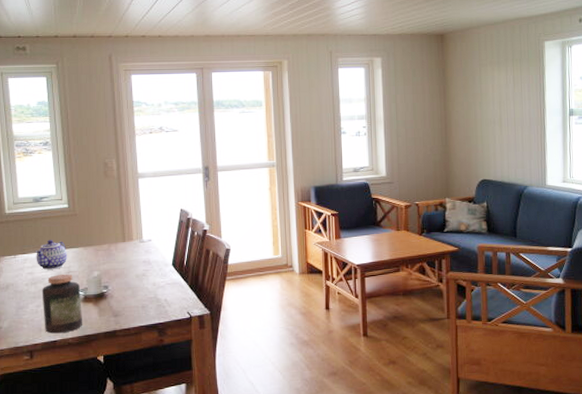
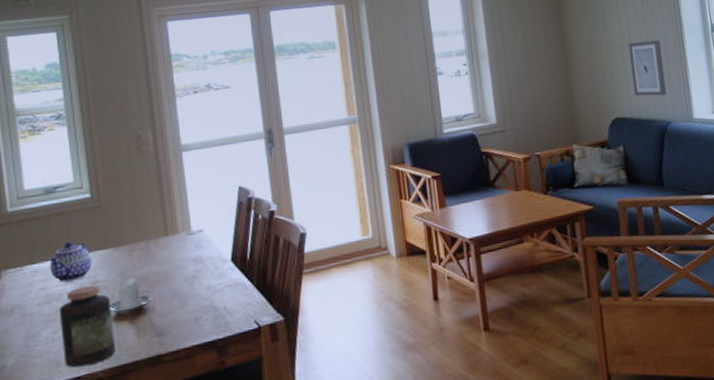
wall art: none [498,119,527,165] -> present [628,39,667,96]

